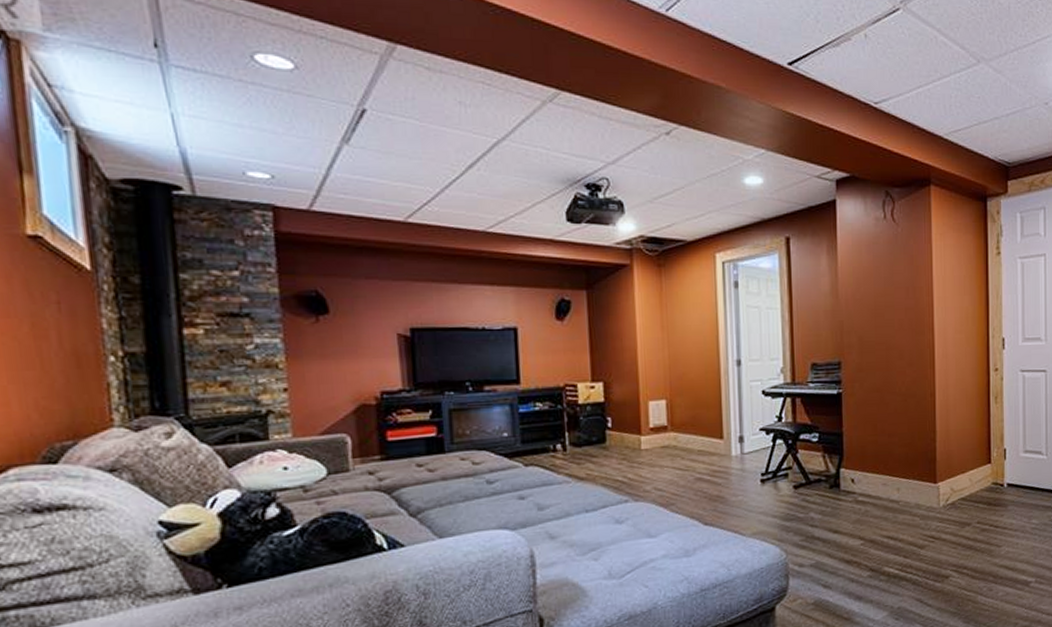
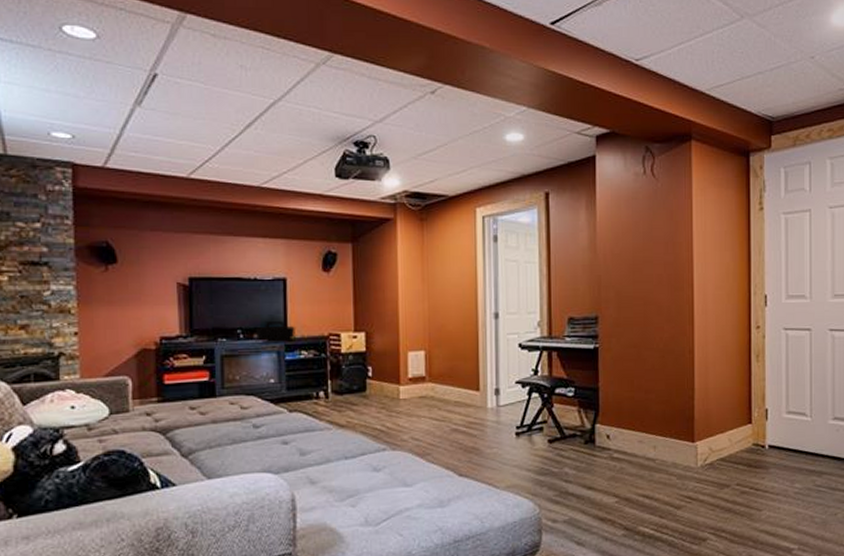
speaker: none [485,372,529,398] -> present [255,321,296,345]

